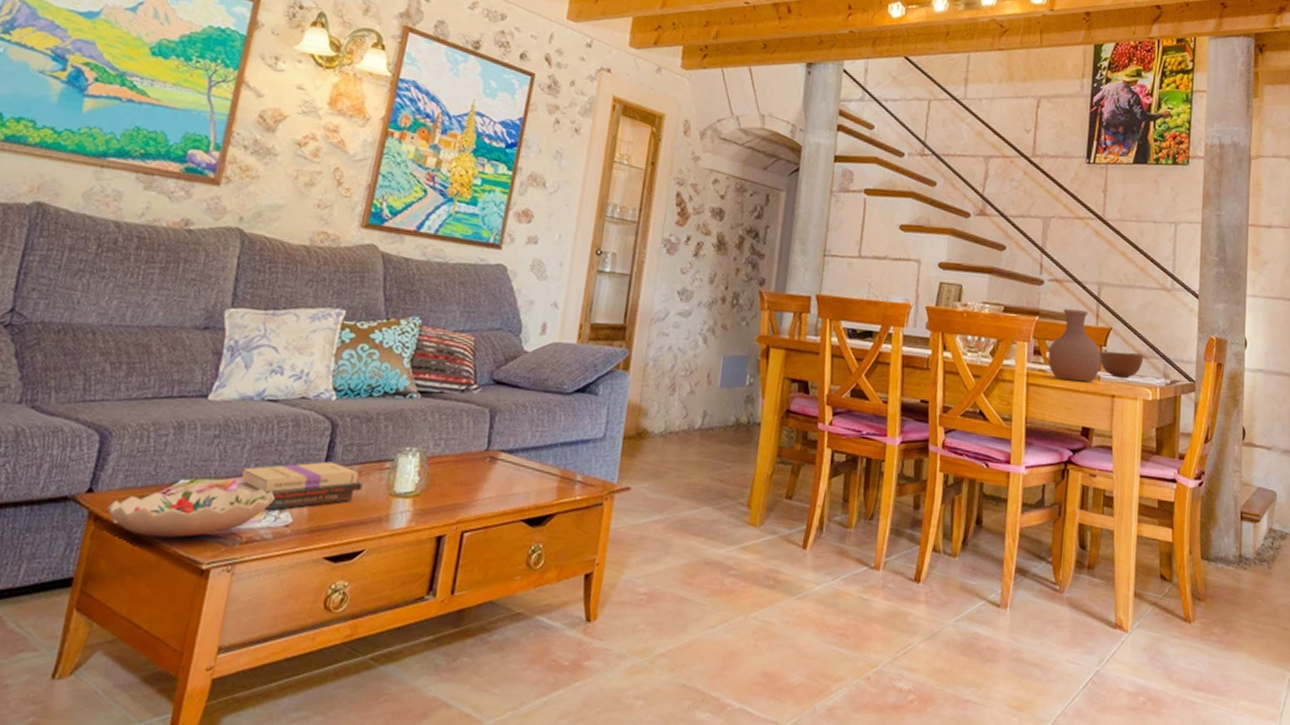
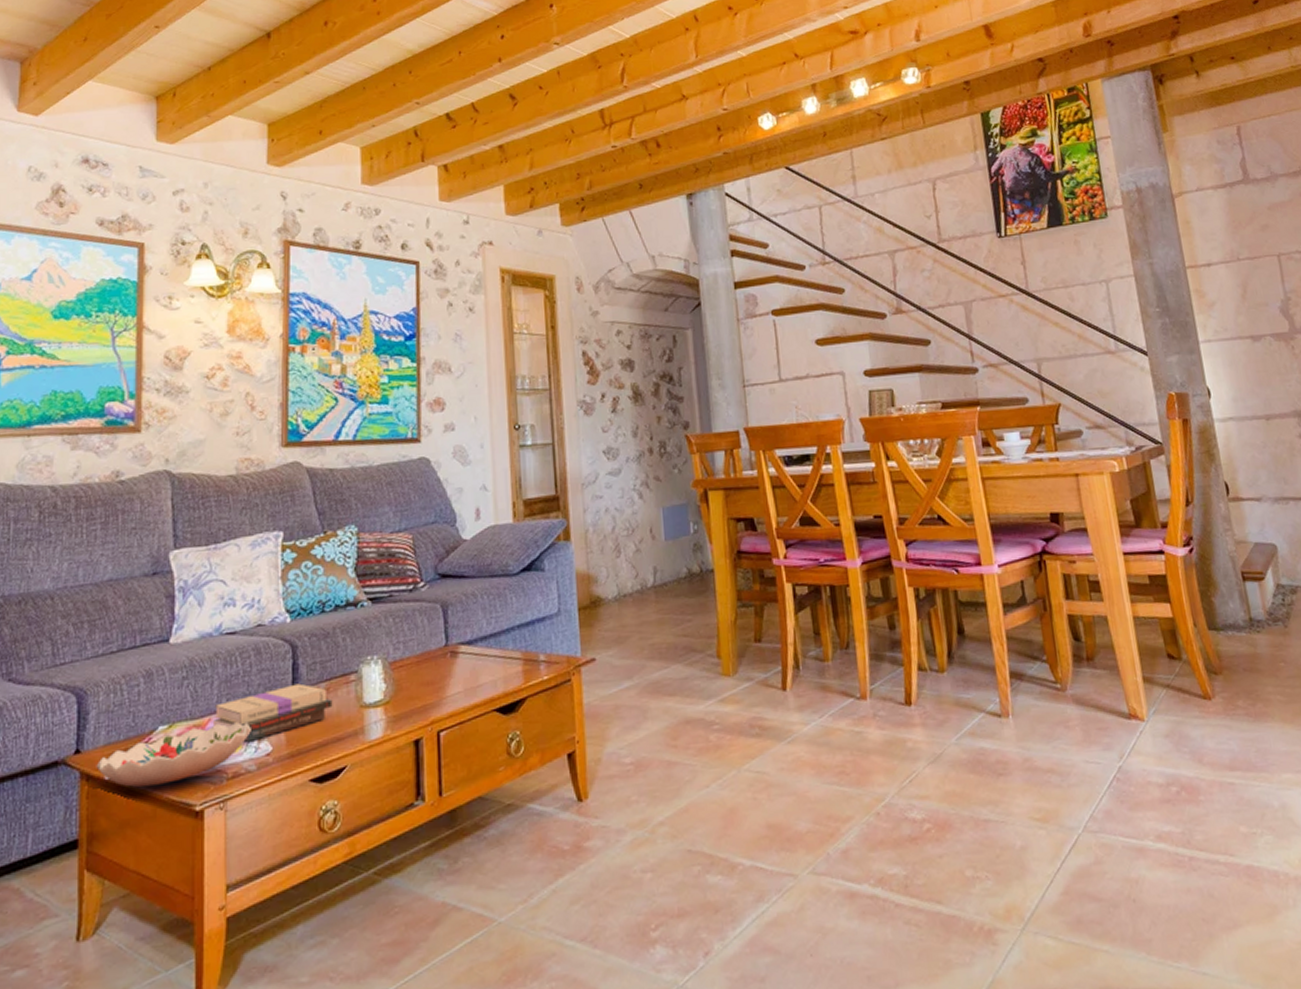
vase: present [1047,309,1101,383] -> none [997,391,1057,468]
bowl: present [1099,351,1144,379] -> none [1052,425,1102,456]

